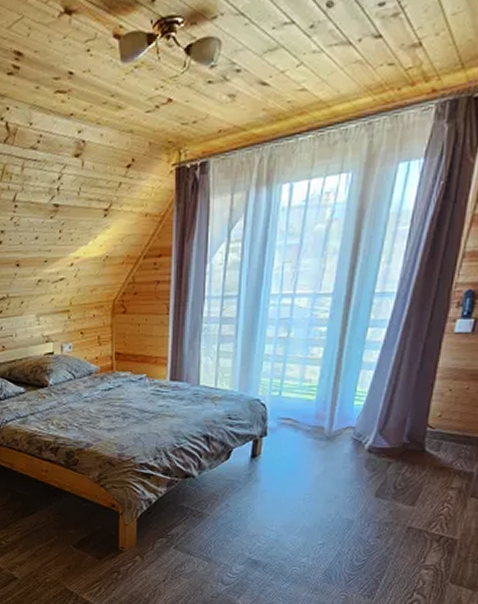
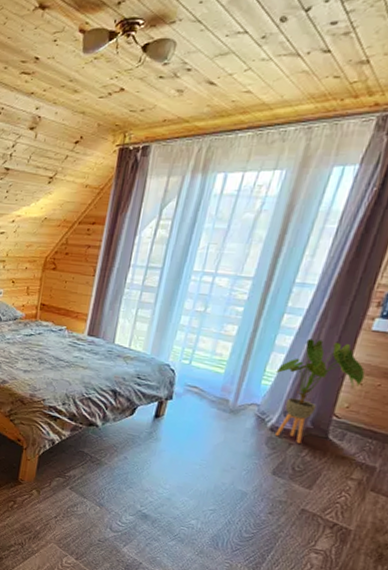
house plant: none [366,349,453,460] -> present [275,338,365,443]

